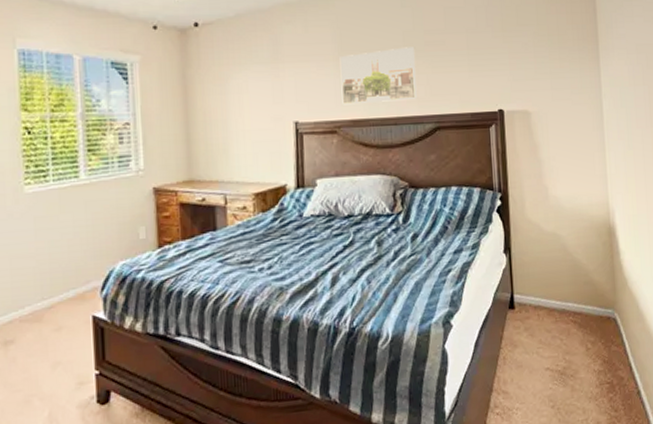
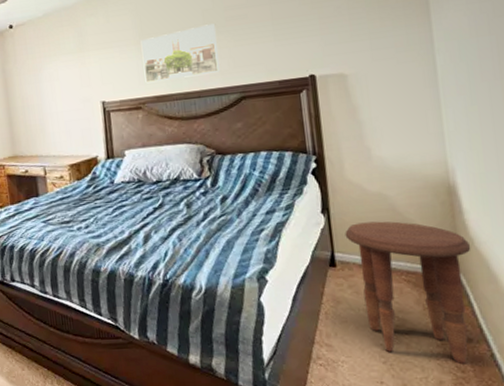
side table: none [523,261,625,404] -> present [345,221,471,365]

